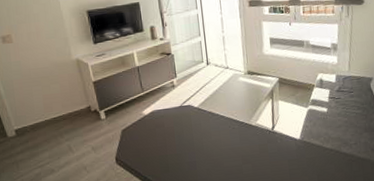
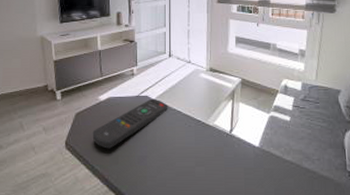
remote control: none [140,107,212,159] -> present [92,99,168,149]

